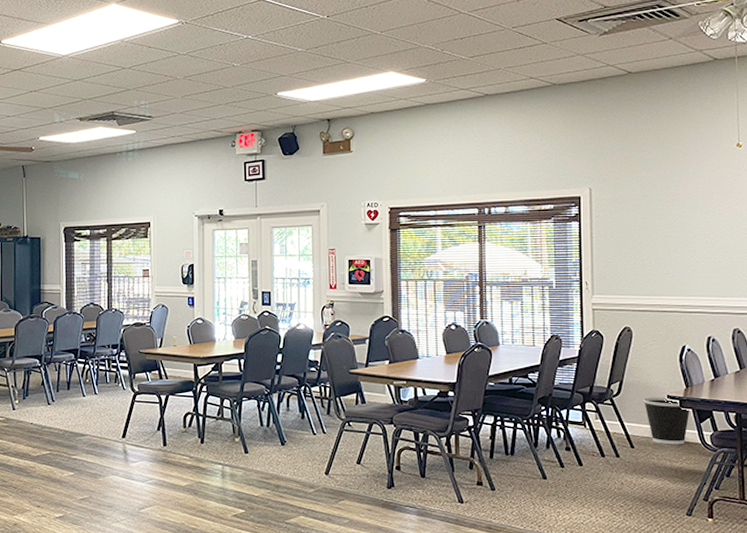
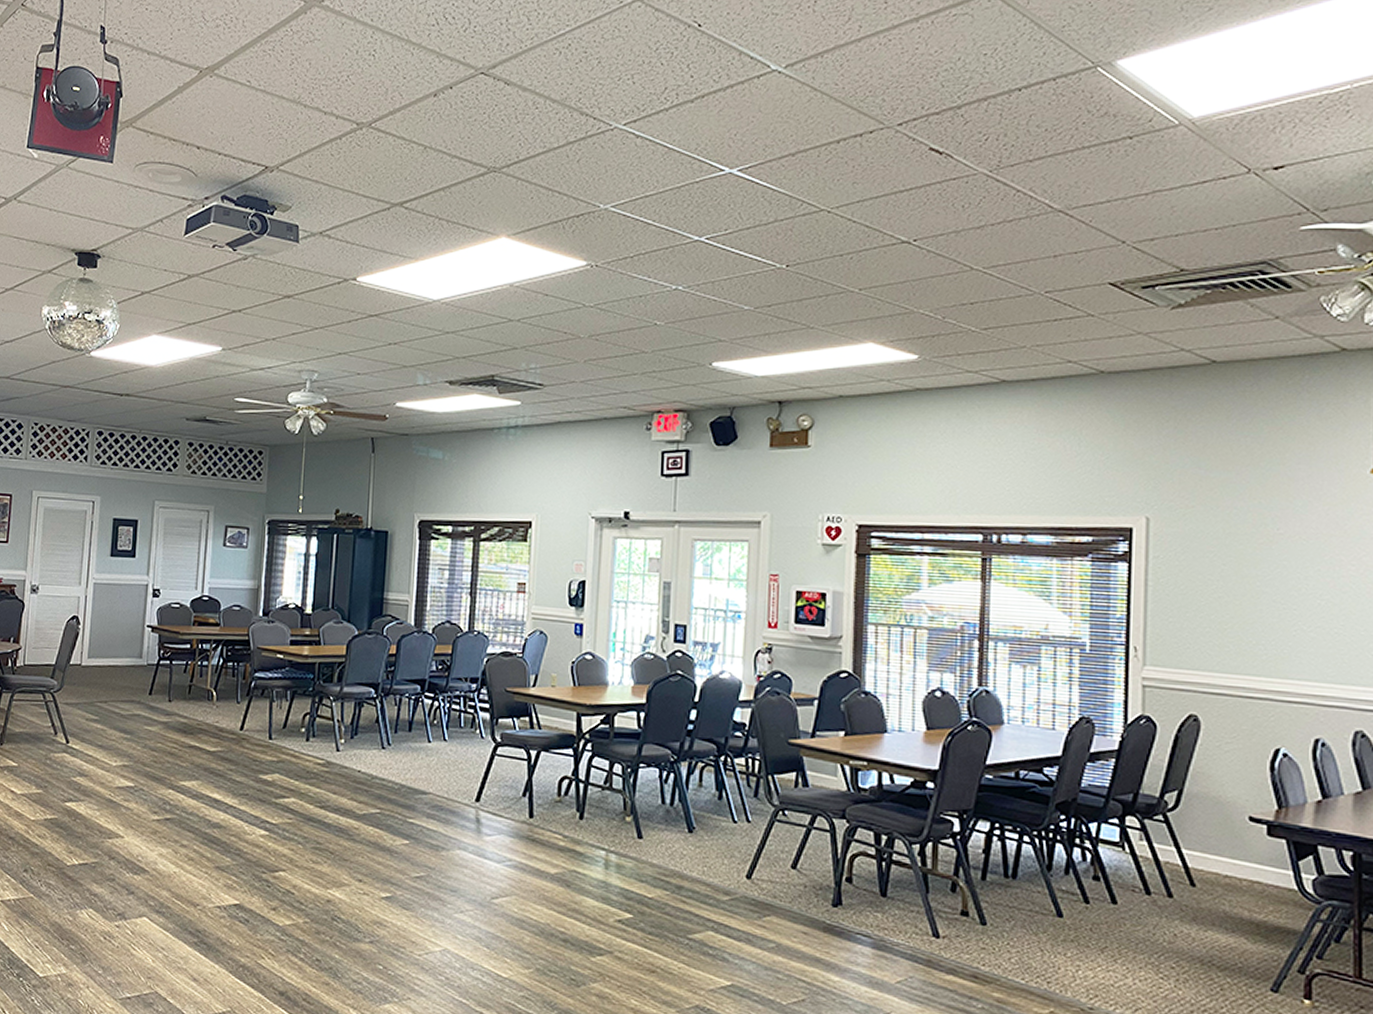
wastebasket: present [643,397,690,445] -> none [1212,816,1283,889]

